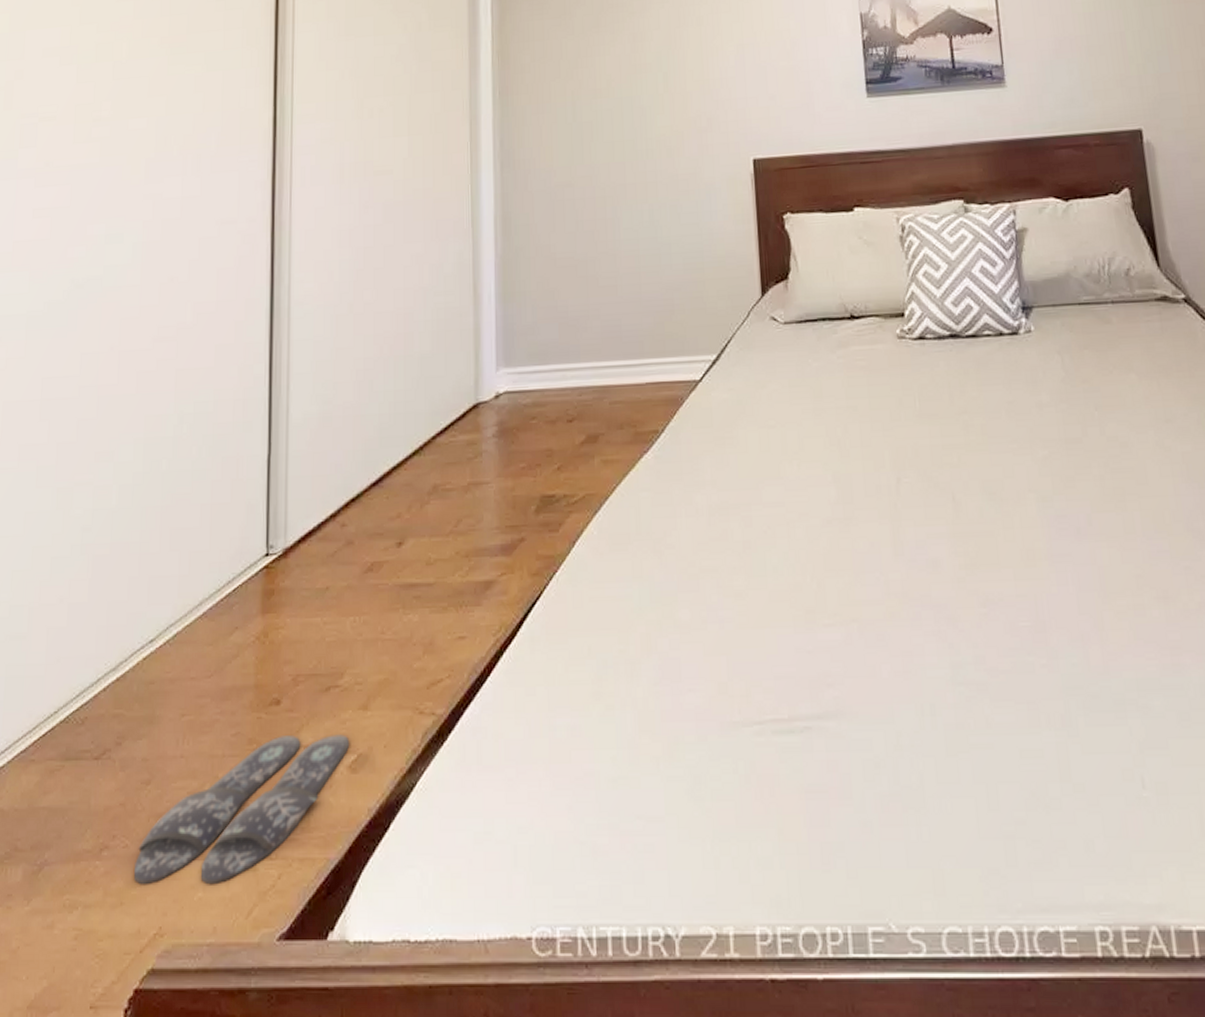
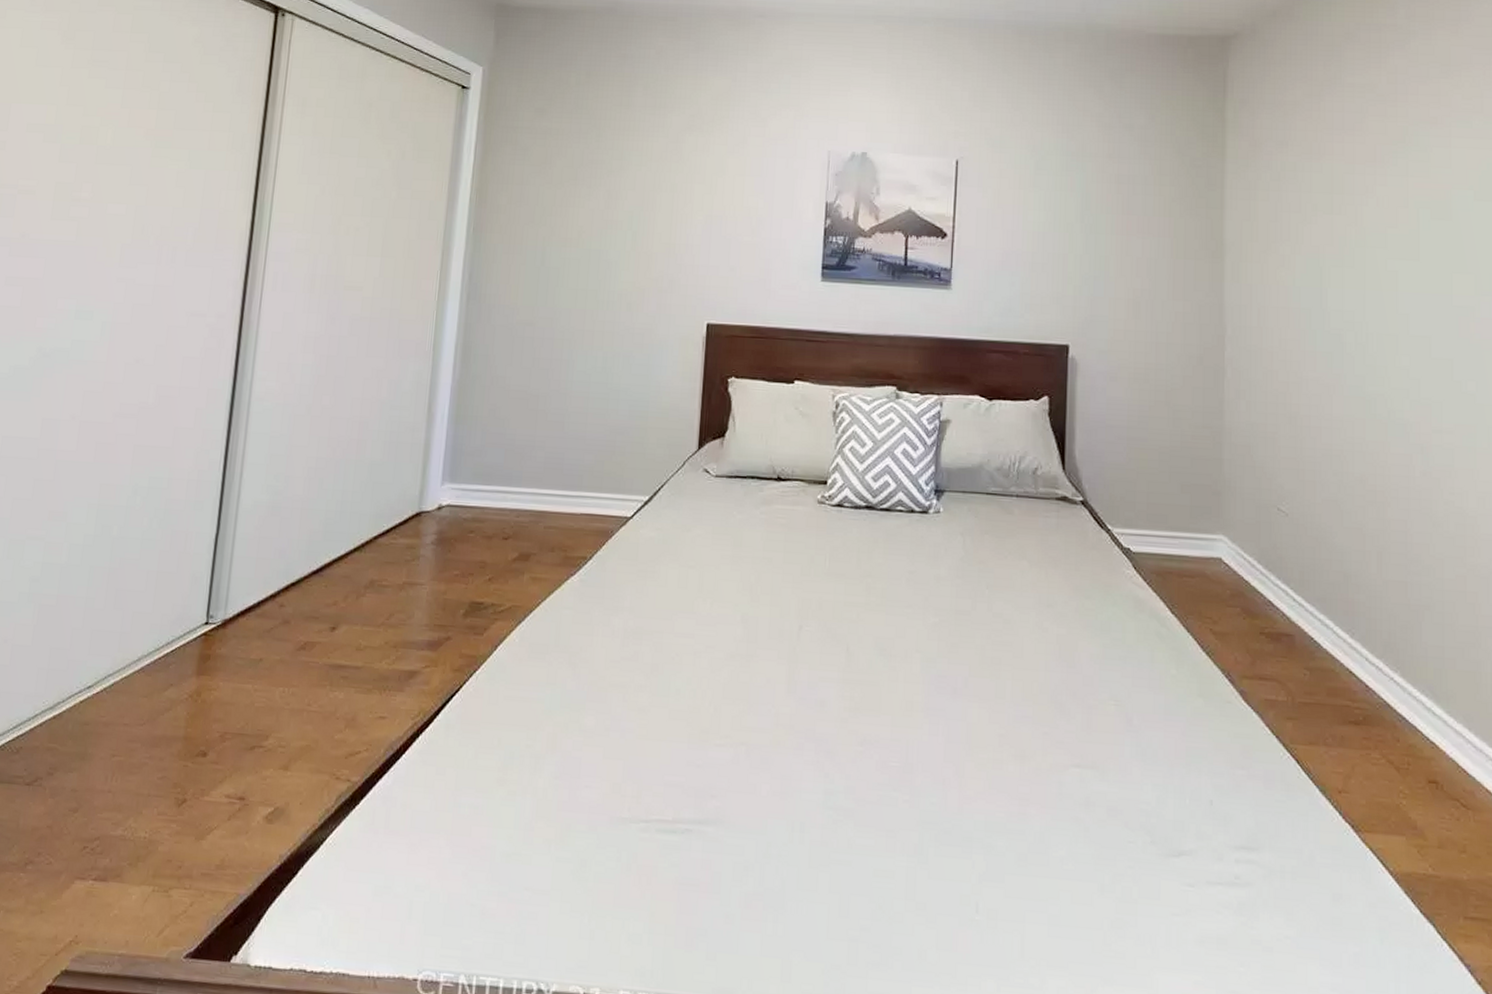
slippers: present [134,734,350,885] -> none [55,784,269,905]

